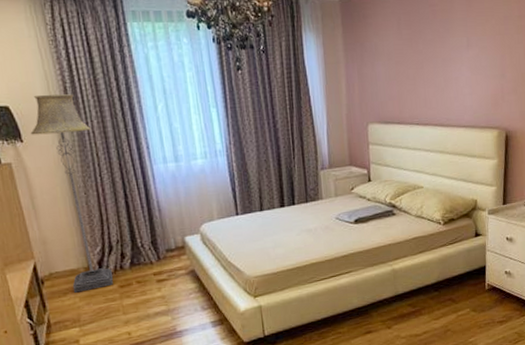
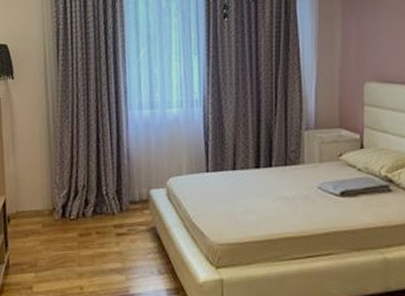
floor lamp: present [30,94,114,293] -> none [21,35,76,235]

